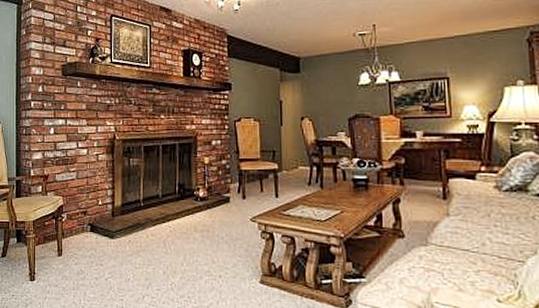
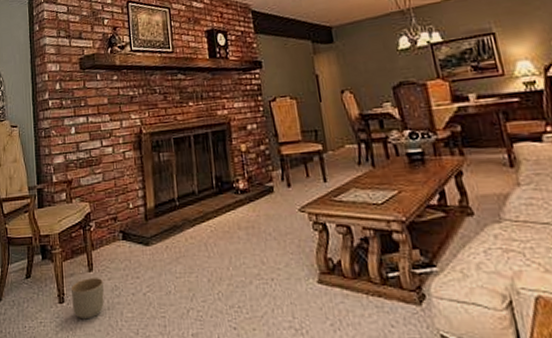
planter: none [41,262,70,296] -> present [70,278,105,320]

